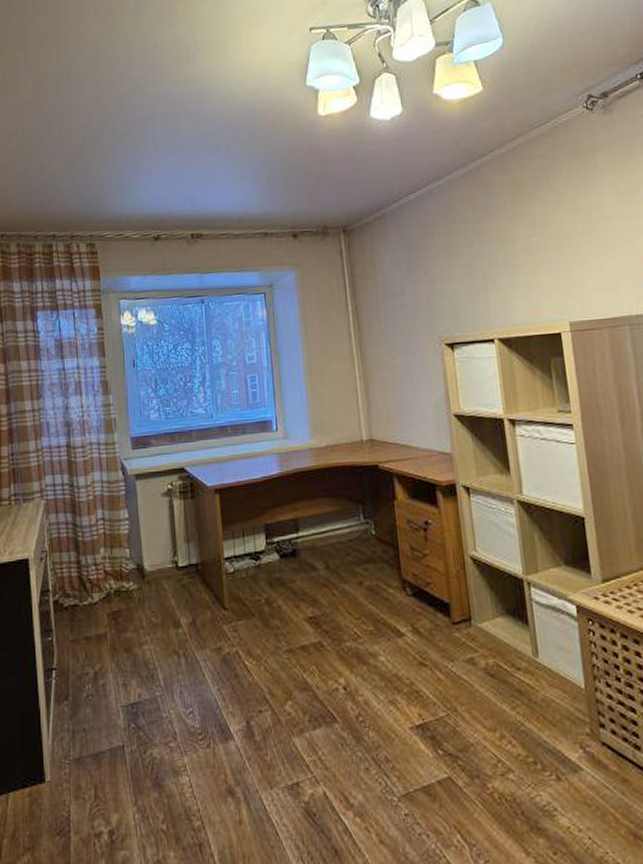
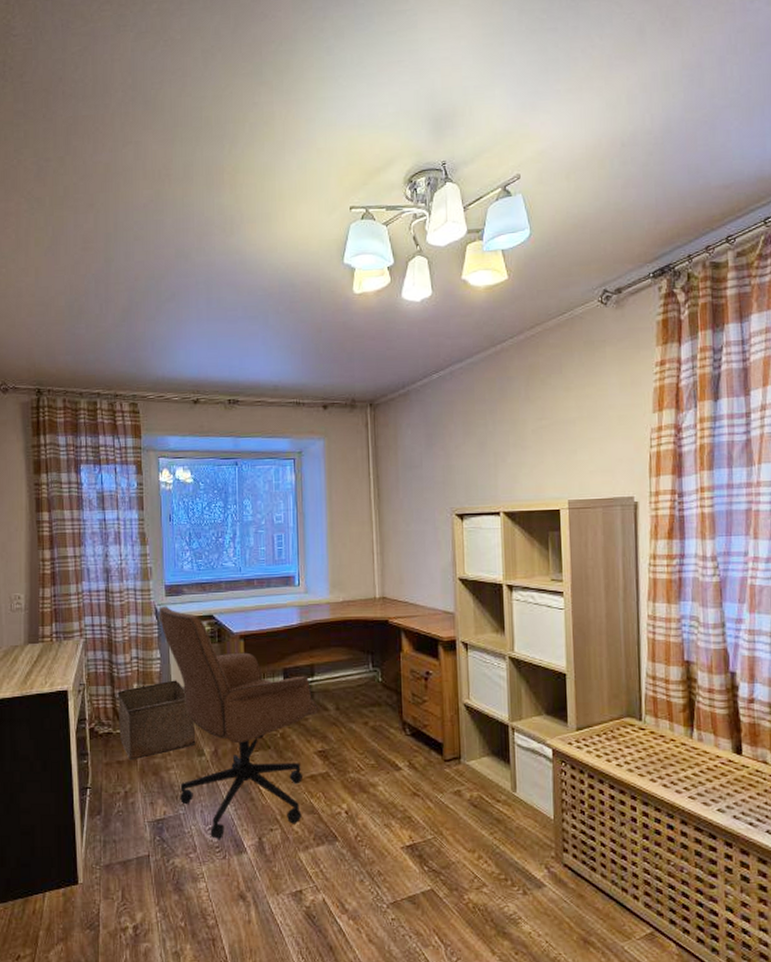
storage bin: none [83,542,172,636] -> present [117,680,196,761]
office chair: none [124,460,307,724] -> present [158,606,319,839]

